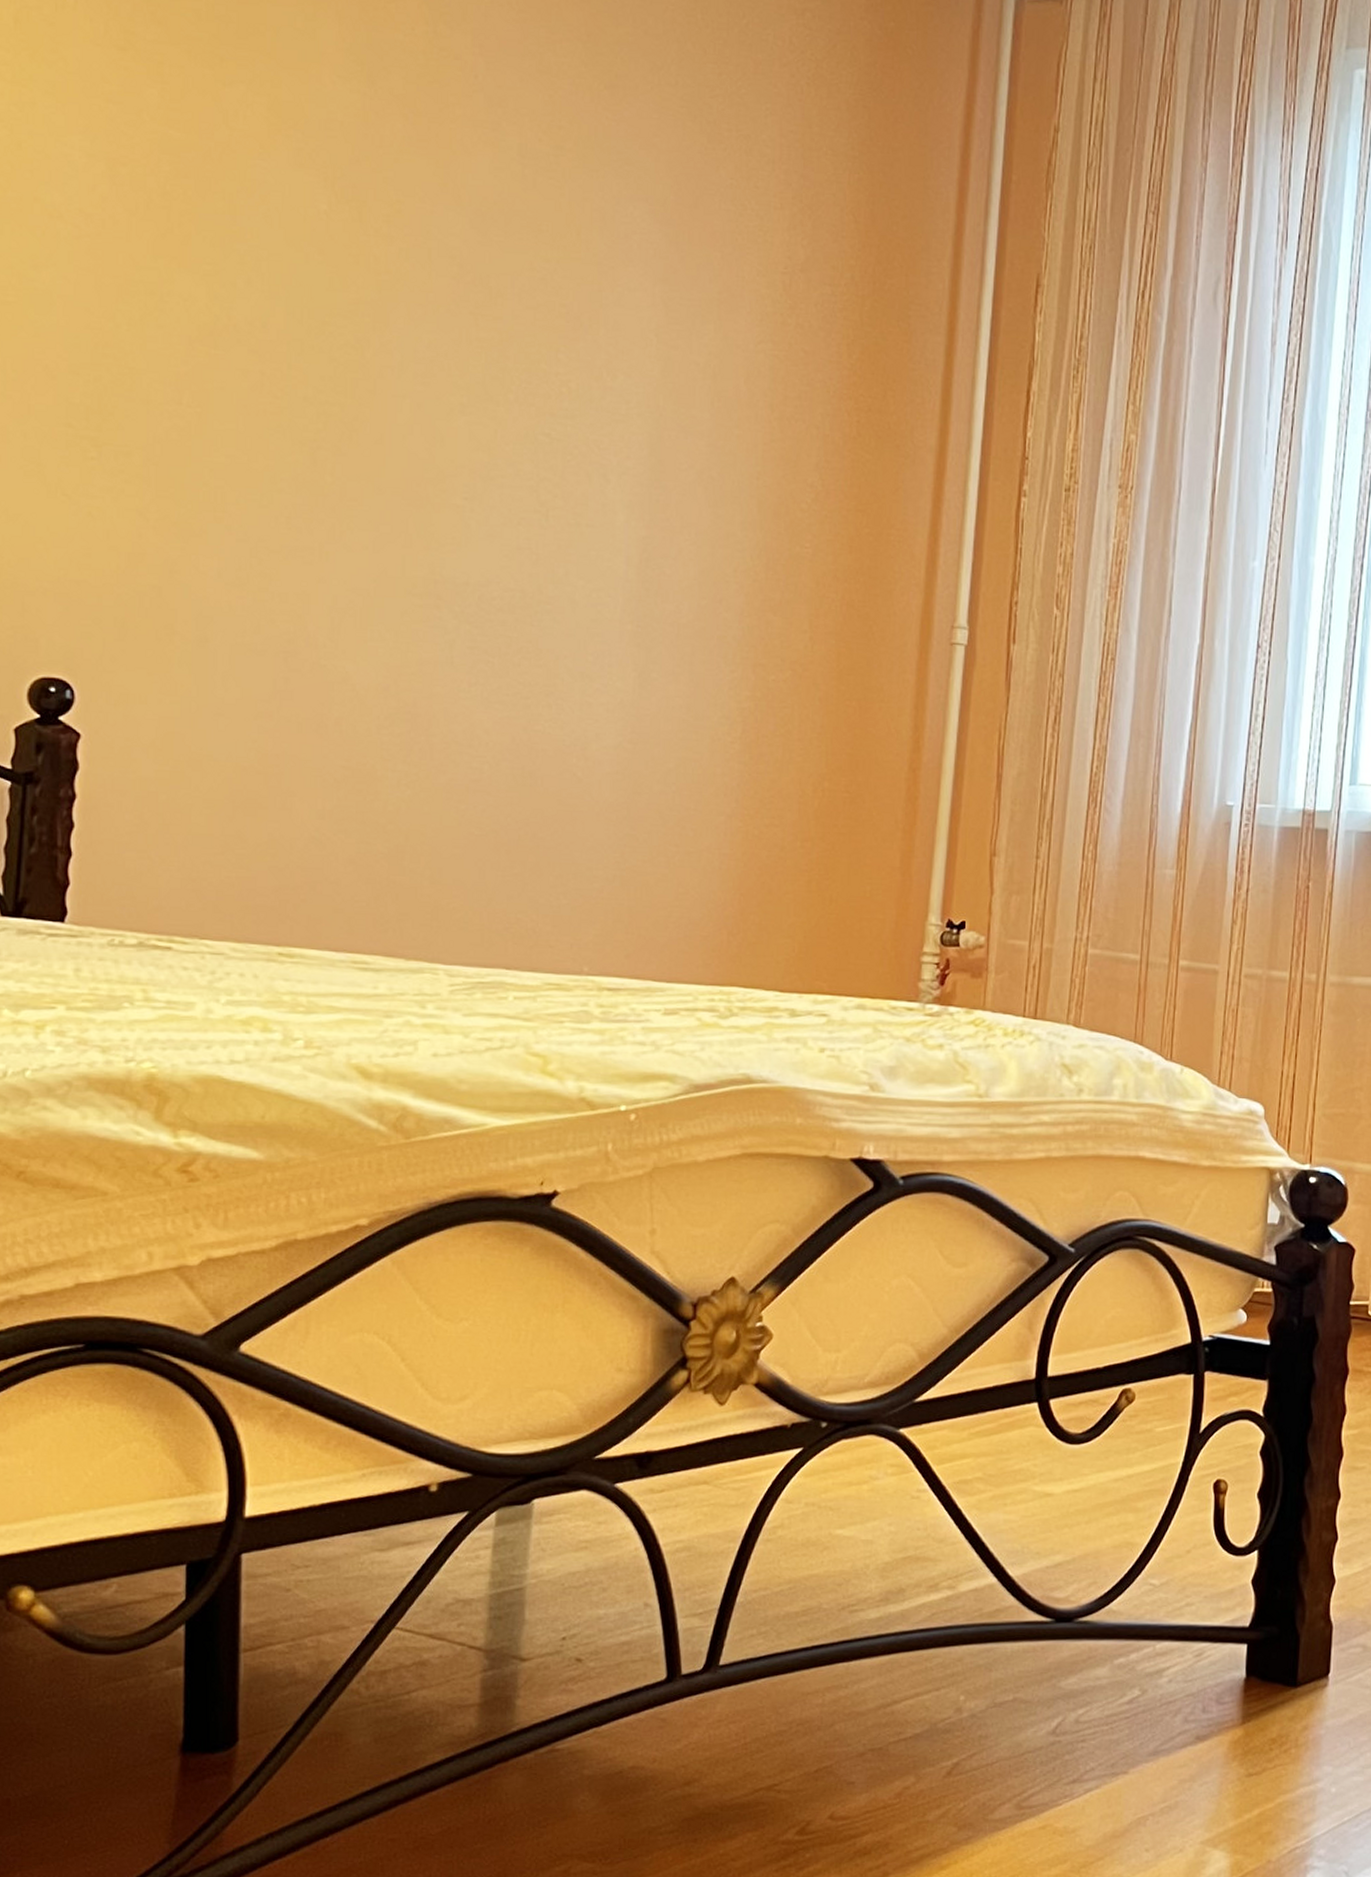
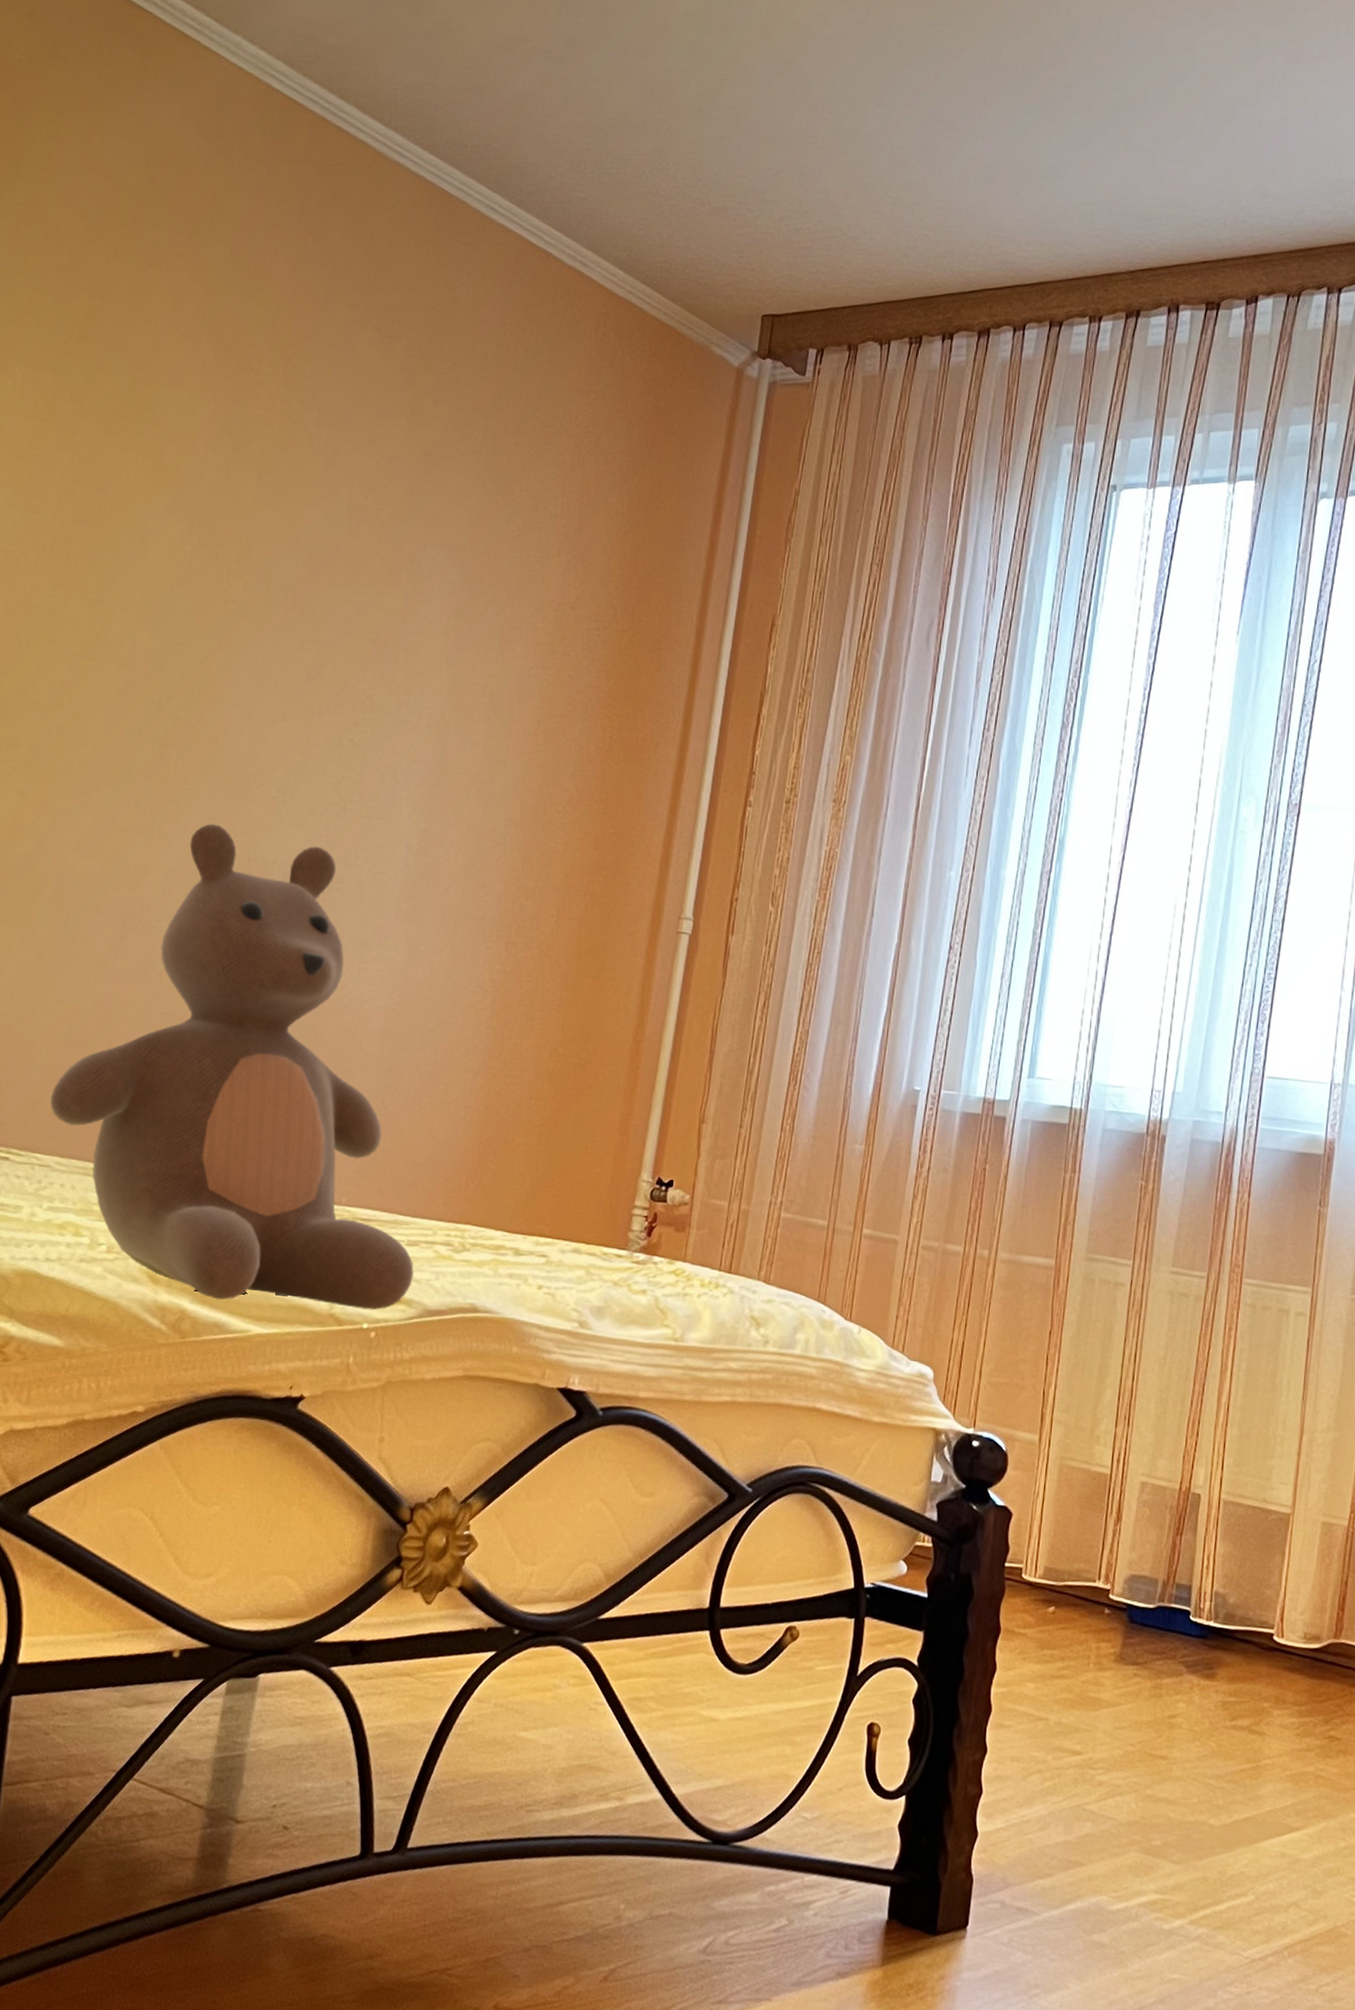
teddy bear: none [216,539,675,1092] -> present [50,823,414,1311]

